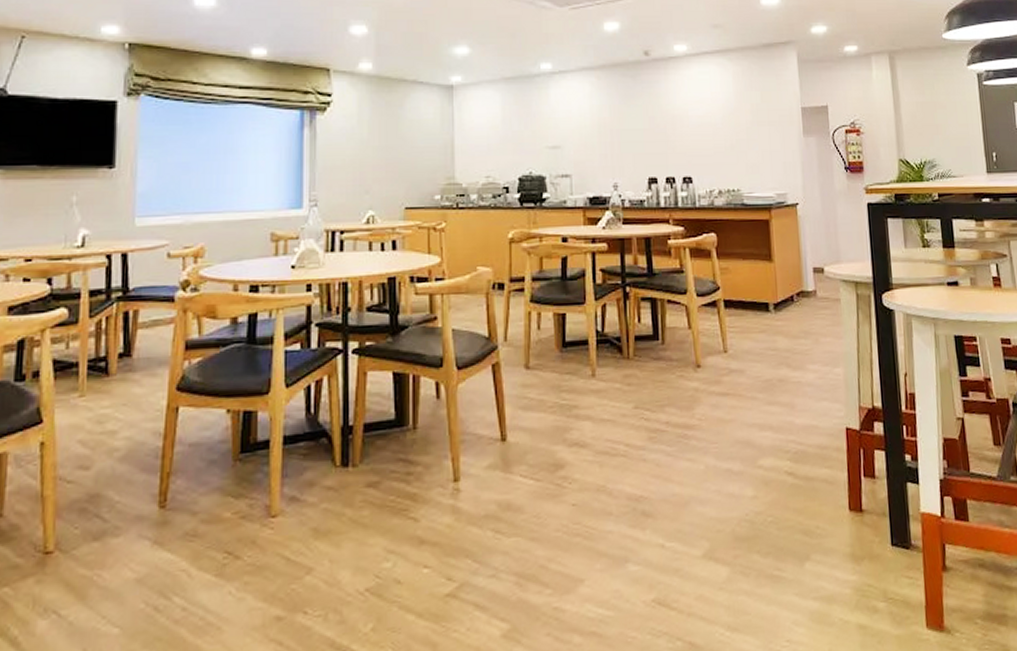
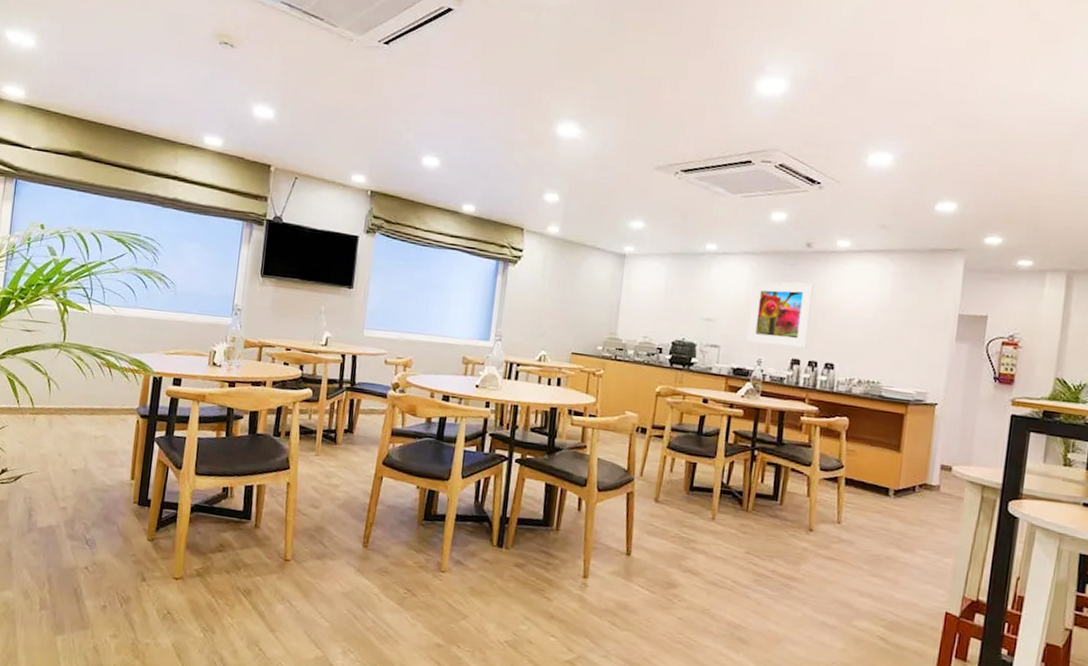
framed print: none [595,92,662,167] -> present [745,281,815,348]

